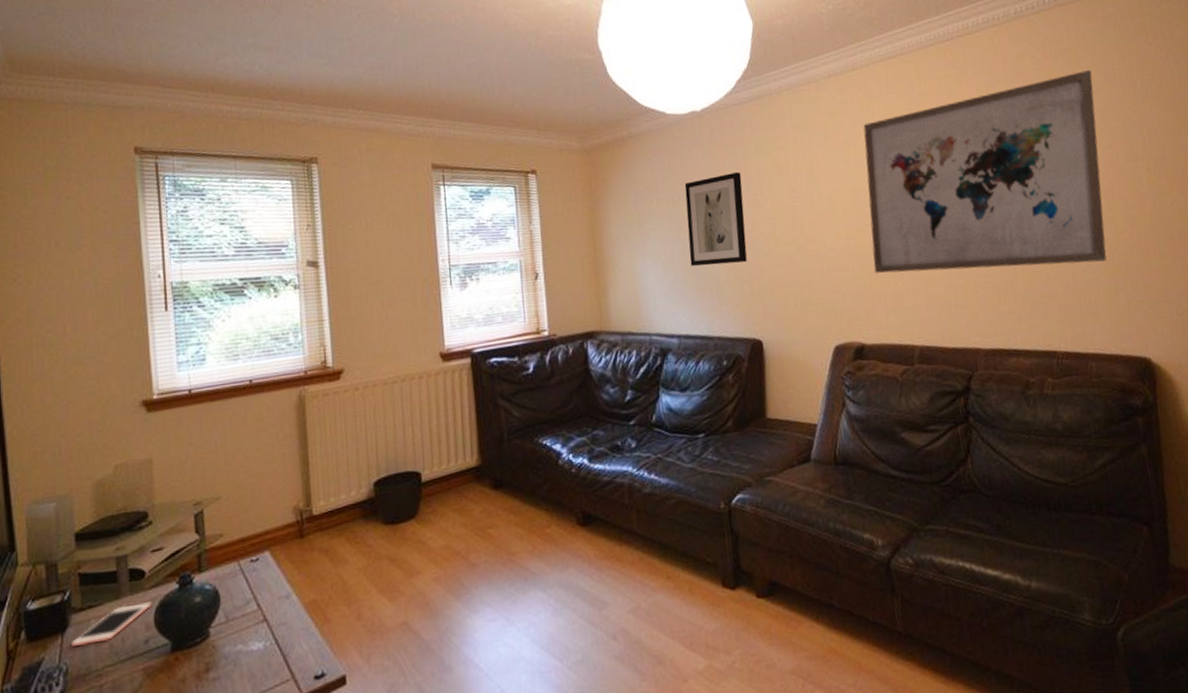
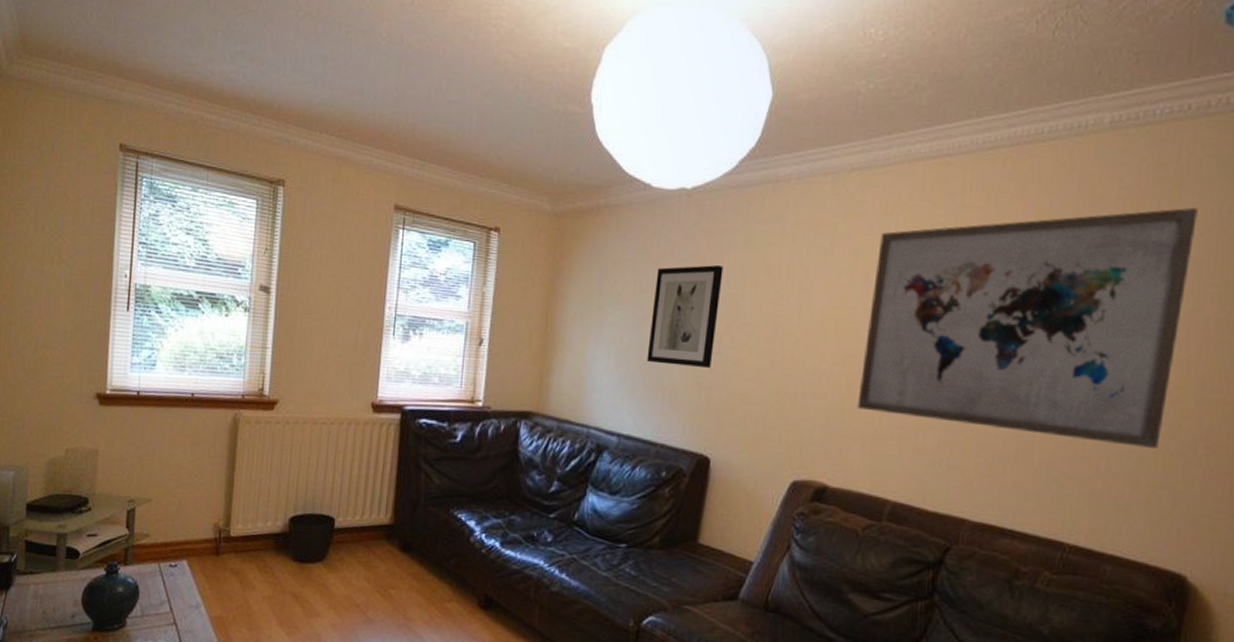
cell phone: present [70,602,152,646] -> none [12,578,82,608]

